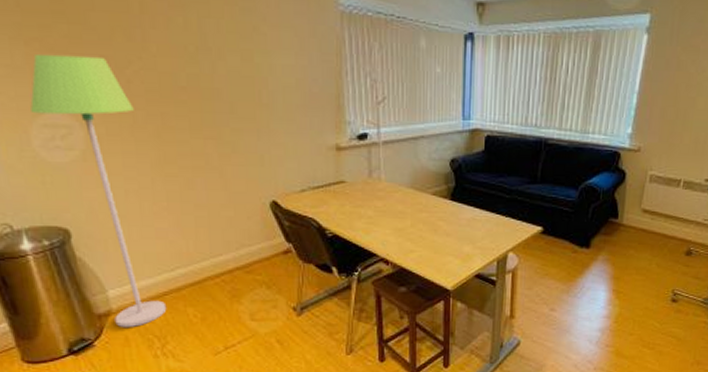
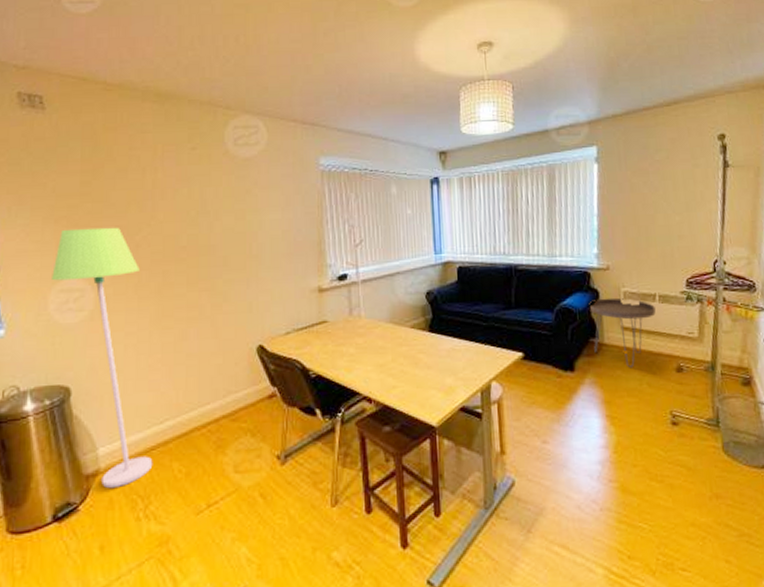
side table: none [612,180,678,249] -> present [589,297,656,368]

